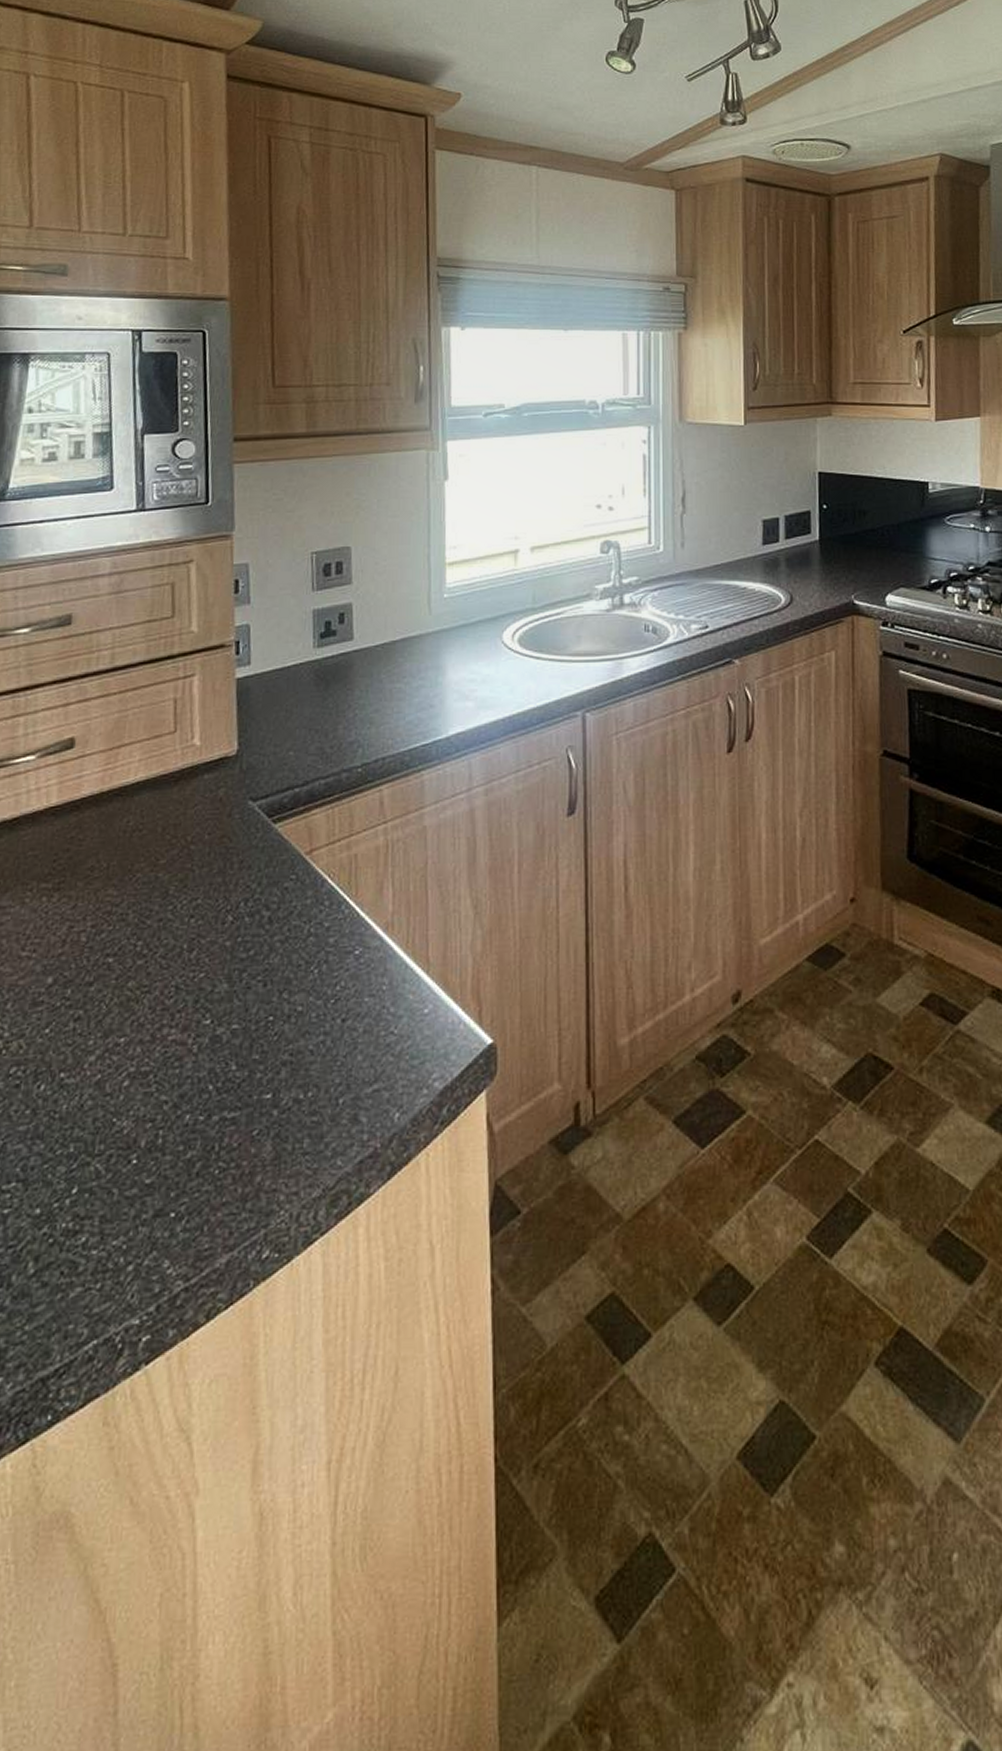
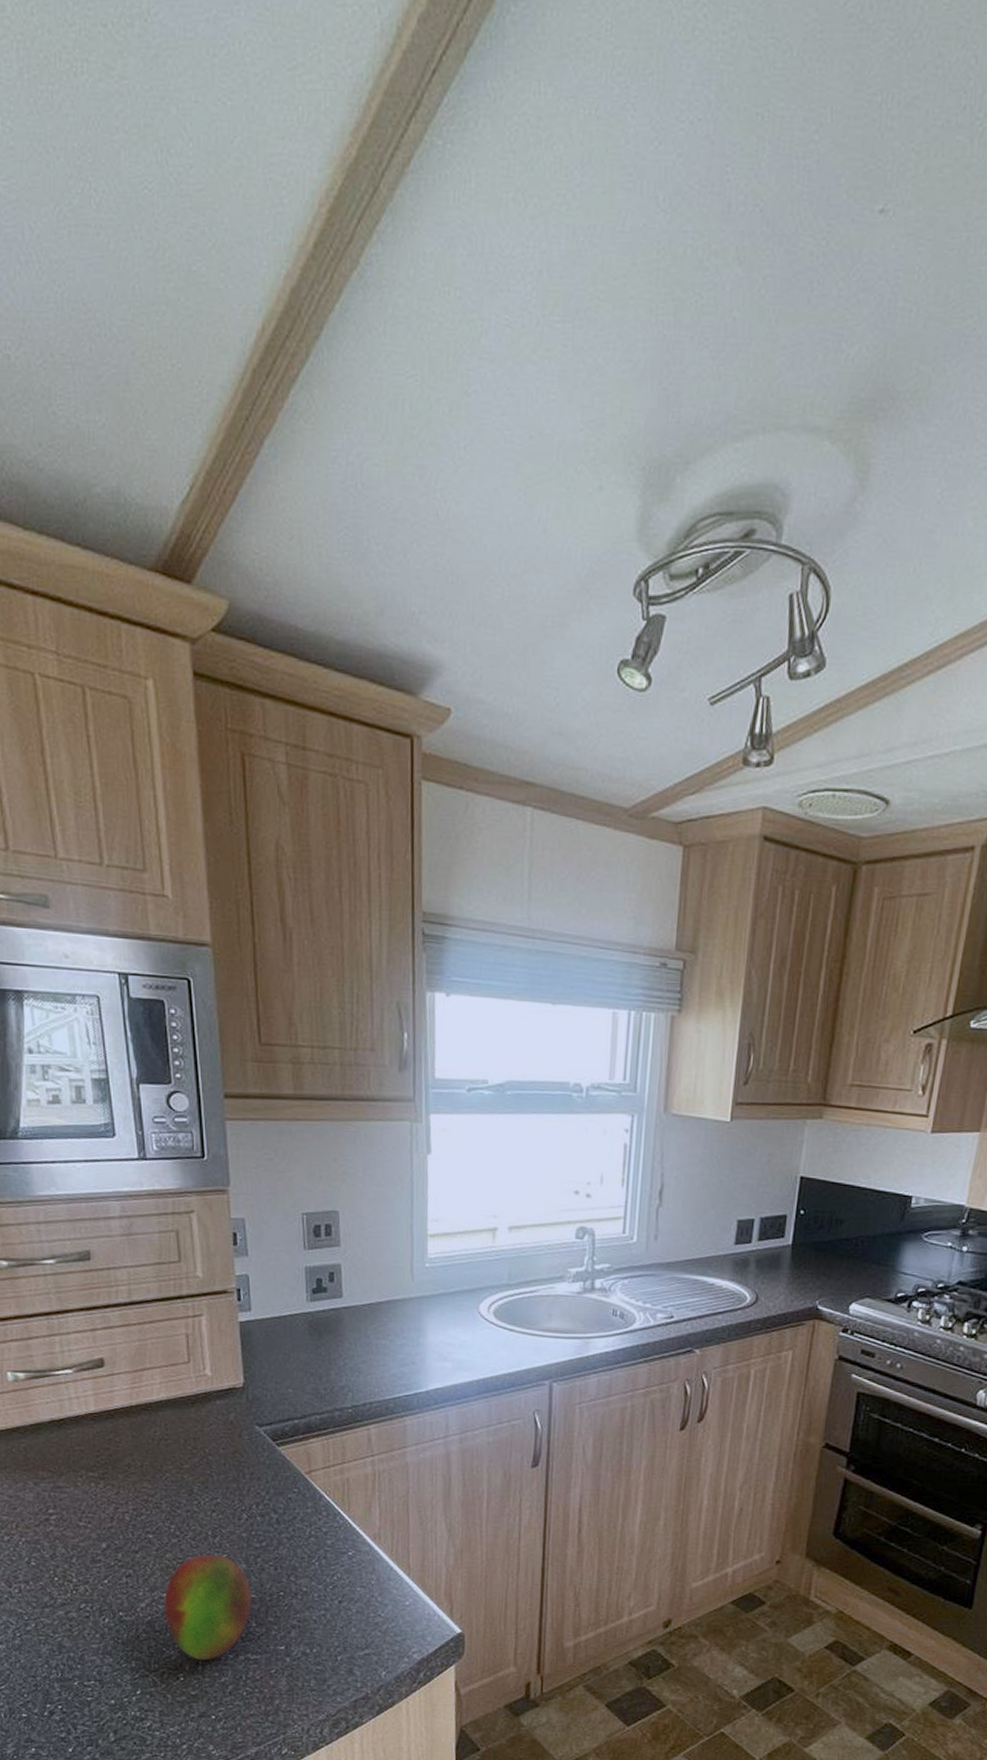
fruit: none [118,974,234,1130] -> present [163,1554,252,1661]

